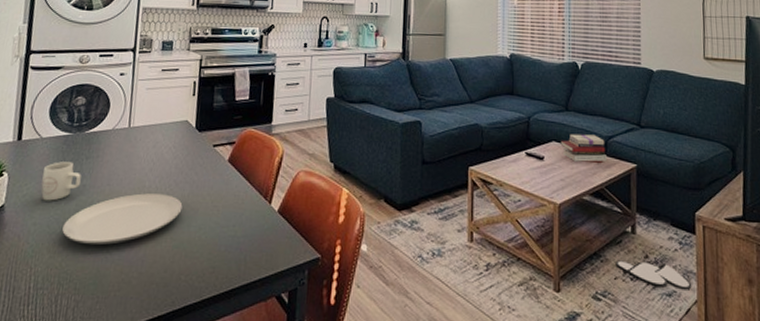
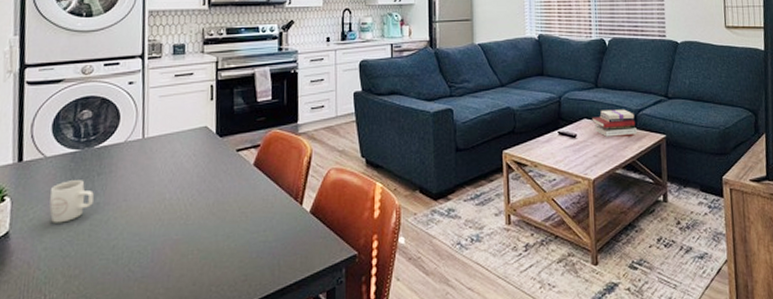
plate: present [62,193,183,246] -> none [77,205,208,265]
slippers: present [615,260,692,290] -> none [649,227,722,251]

